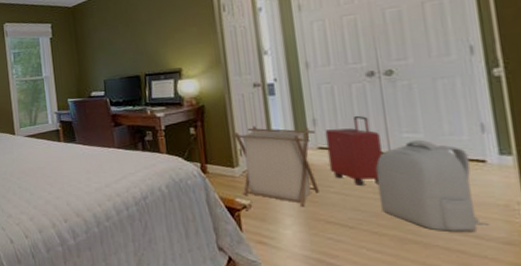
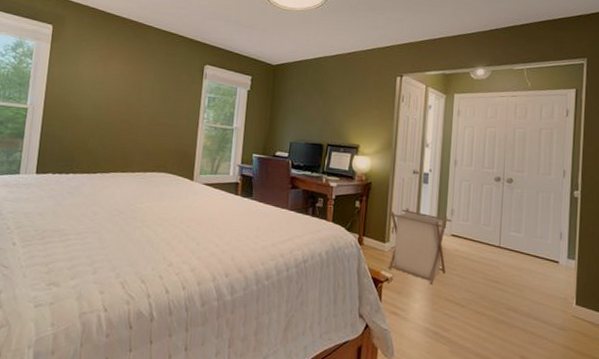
suitcase: present [324,115,382,185] -> none [456,211,495,272]
backpack: present [375,139,489,231] -> none [486,238,553,317]

